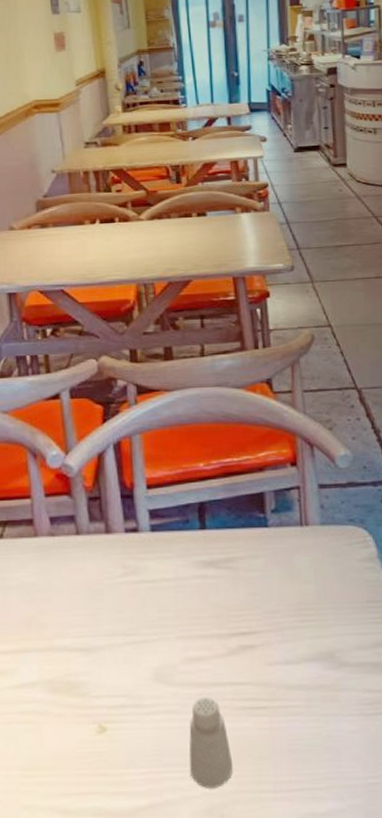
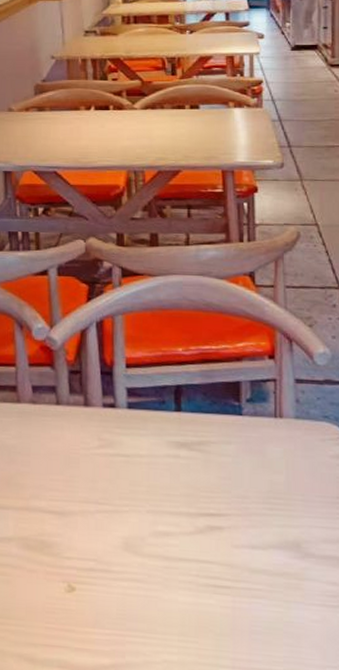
saltshaker: present [189,697,233,788] -> none [152,570,195,657]

